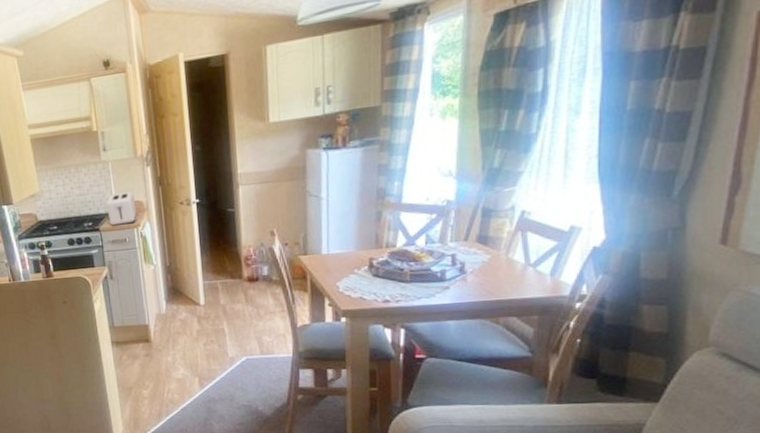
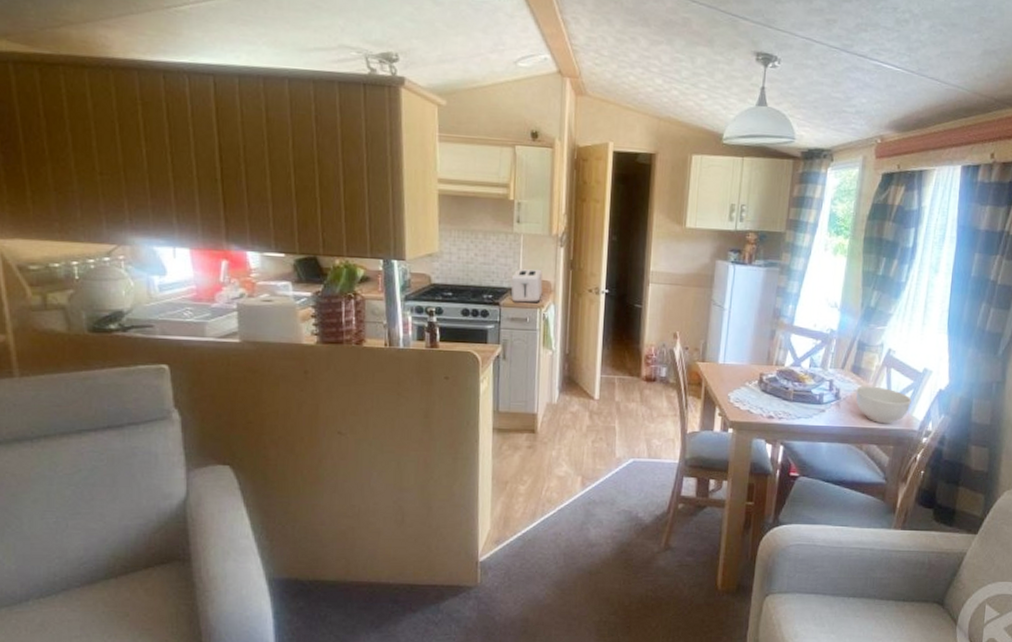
bowl: none [485,254,557,294] -> present [855,386,912,424]

